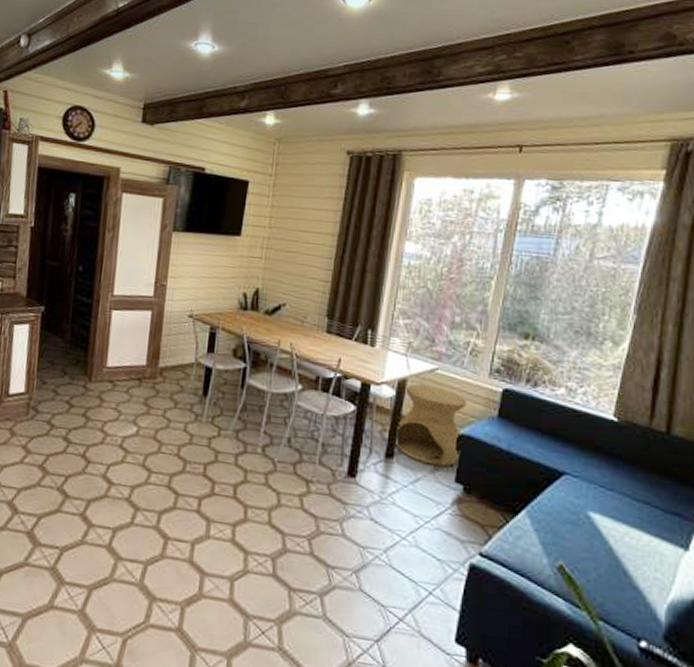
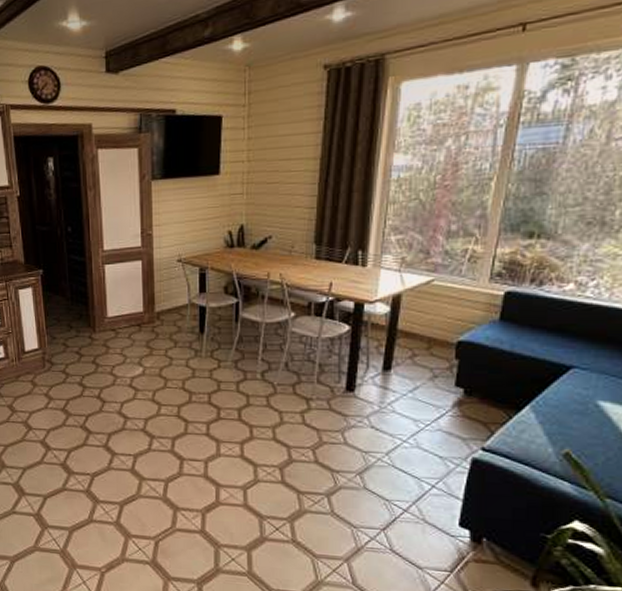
side table: present [396,384,467,467] -> none [393,297,467,373]

